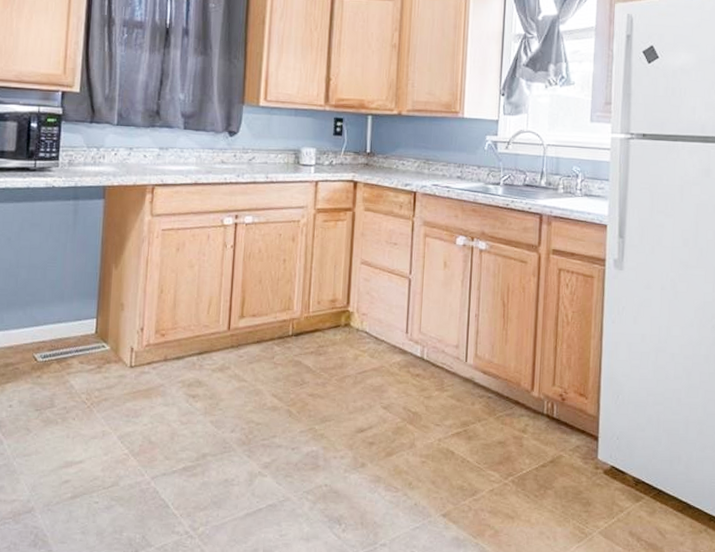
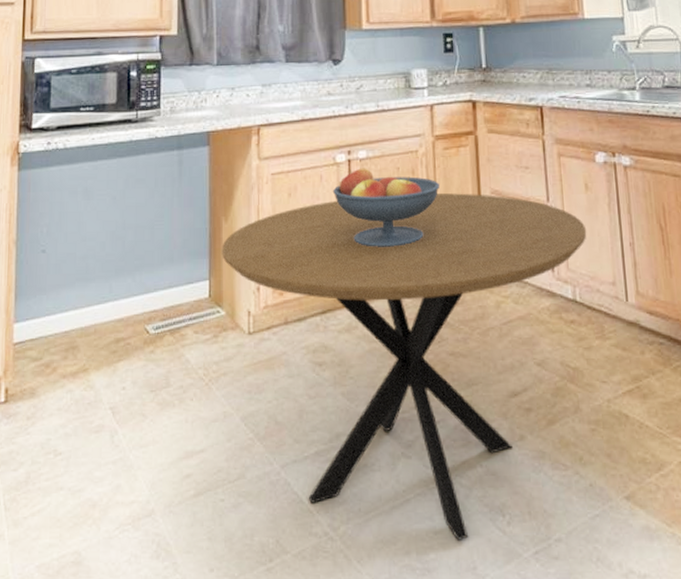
dining table: none [110,258,440,542] -> present [222,192,587,540]
fruit bowl: none [217,231,316,302] -> present [332,168,439,247]

